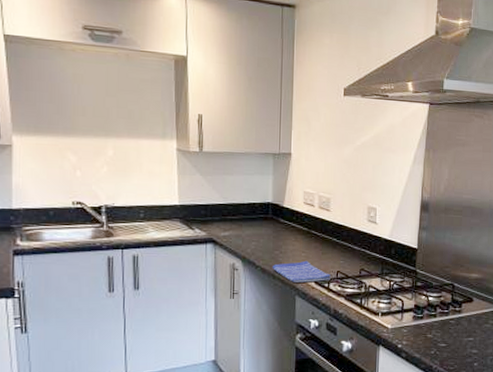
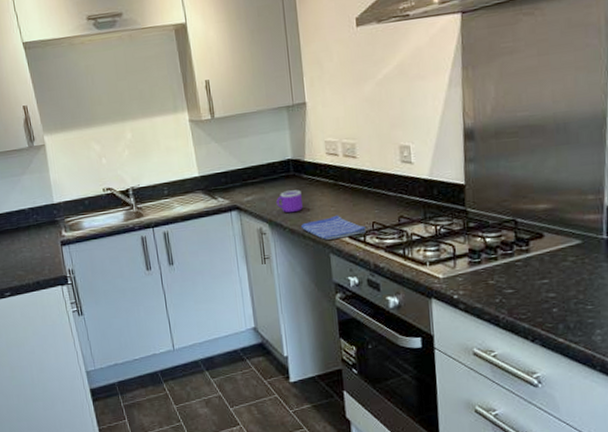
mug: none [252,232,276,253] -> present [276,190,303,213]

